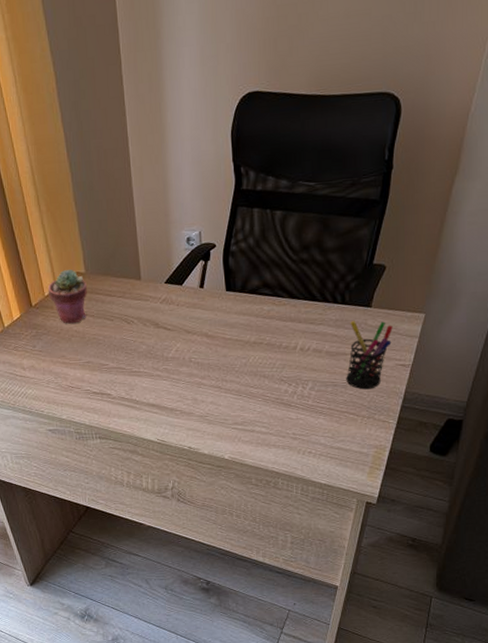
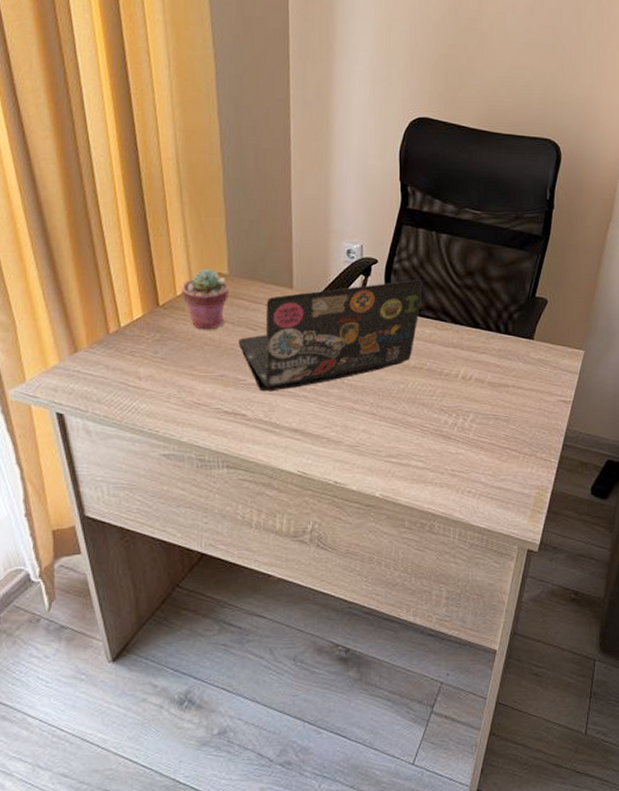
laptop: none [99,258,260,374] -> present [238,279,423,392]
pen holder: present [346,321,393,390] -> none [508,352,554,425]

